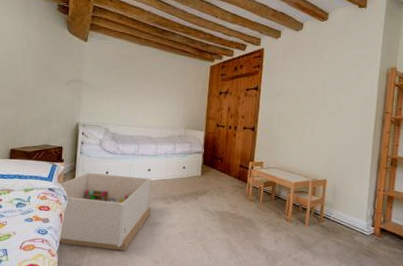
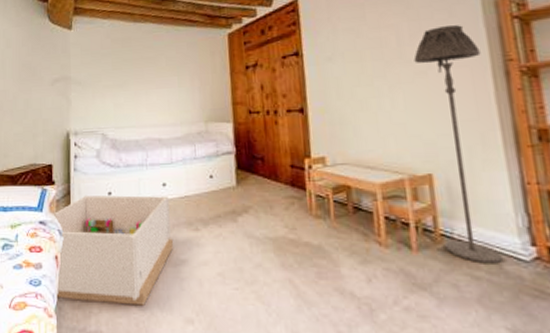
floor lamp: none [325,84,371,236] -> present [414,25,502,264]

